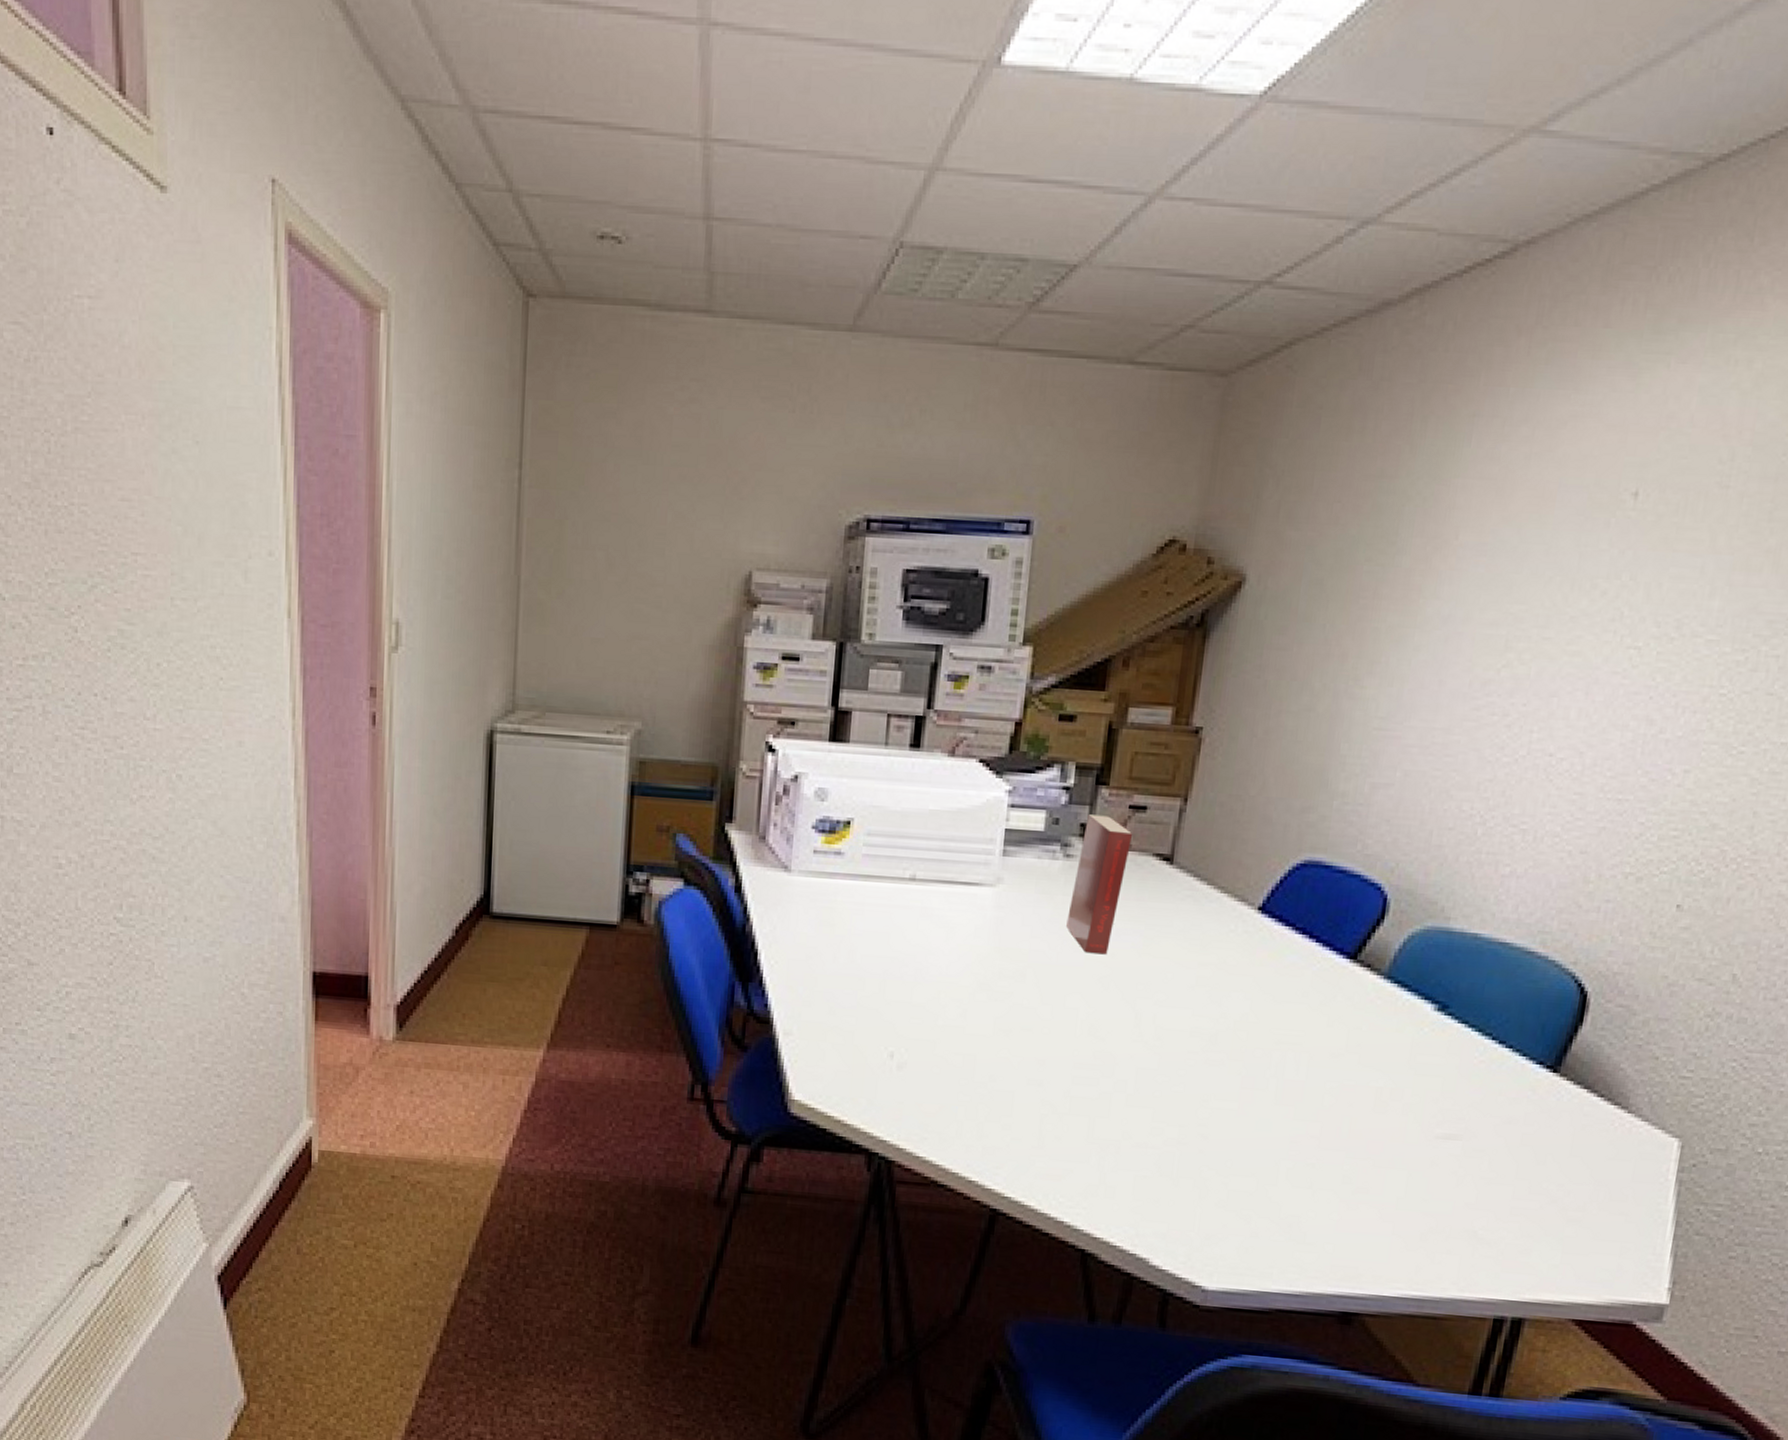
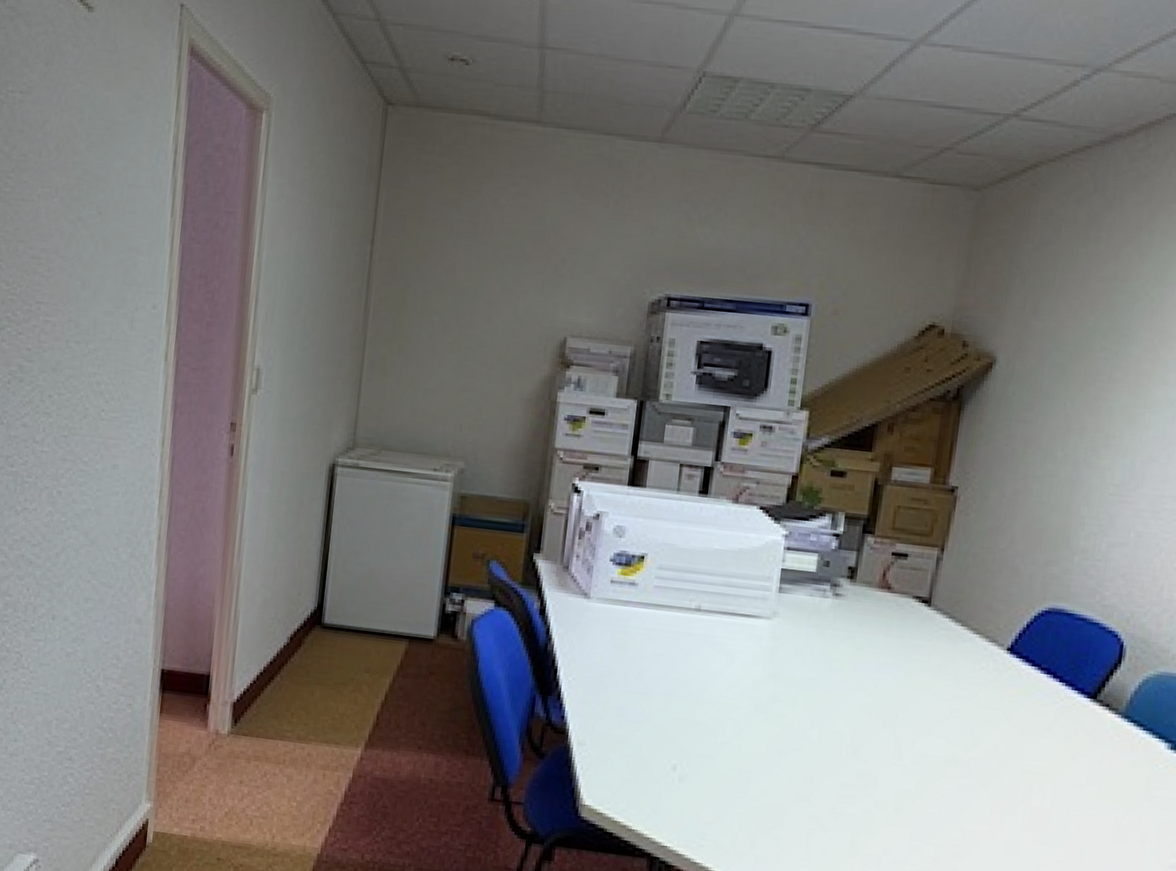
book: present [1066,814,1133,955] -> none [834,559,895,685]

